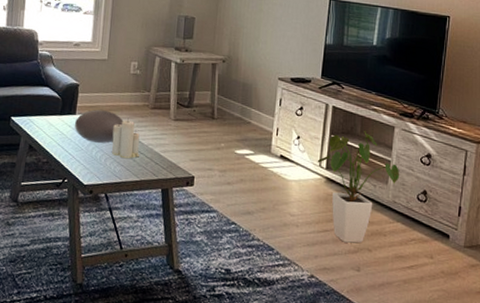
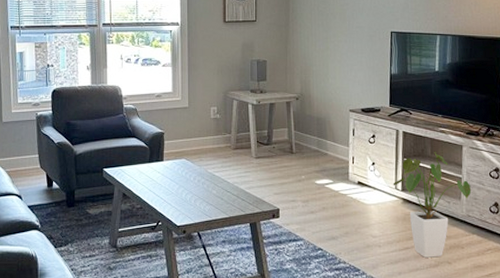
decorative bowl: present [74,109,124,144] -> none [163,155,209,186]
candle: present [111,118,140,159] -> none [200,159,226,198]

